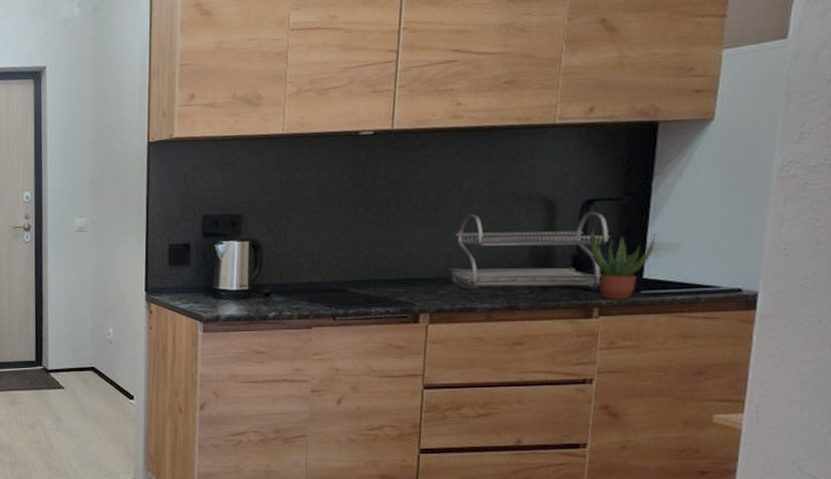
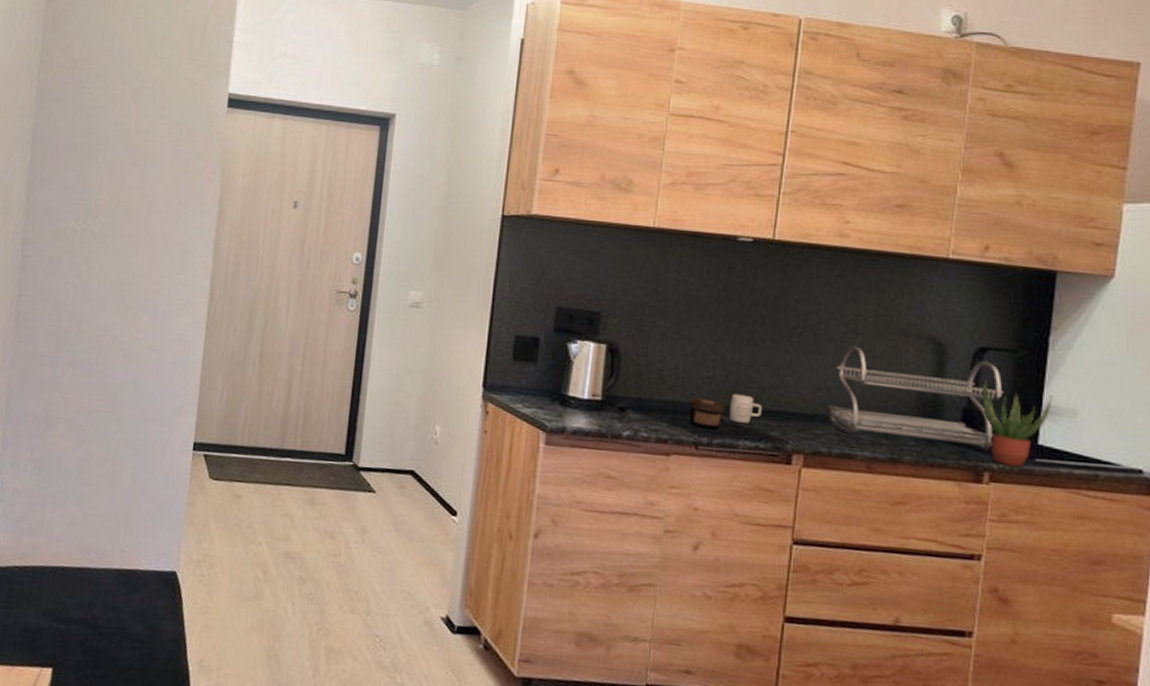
jar: none [326,276,356,301] -> present [689,397,724,429]
mug: none [362,268,390,293] -> present [730,393,762,423]

